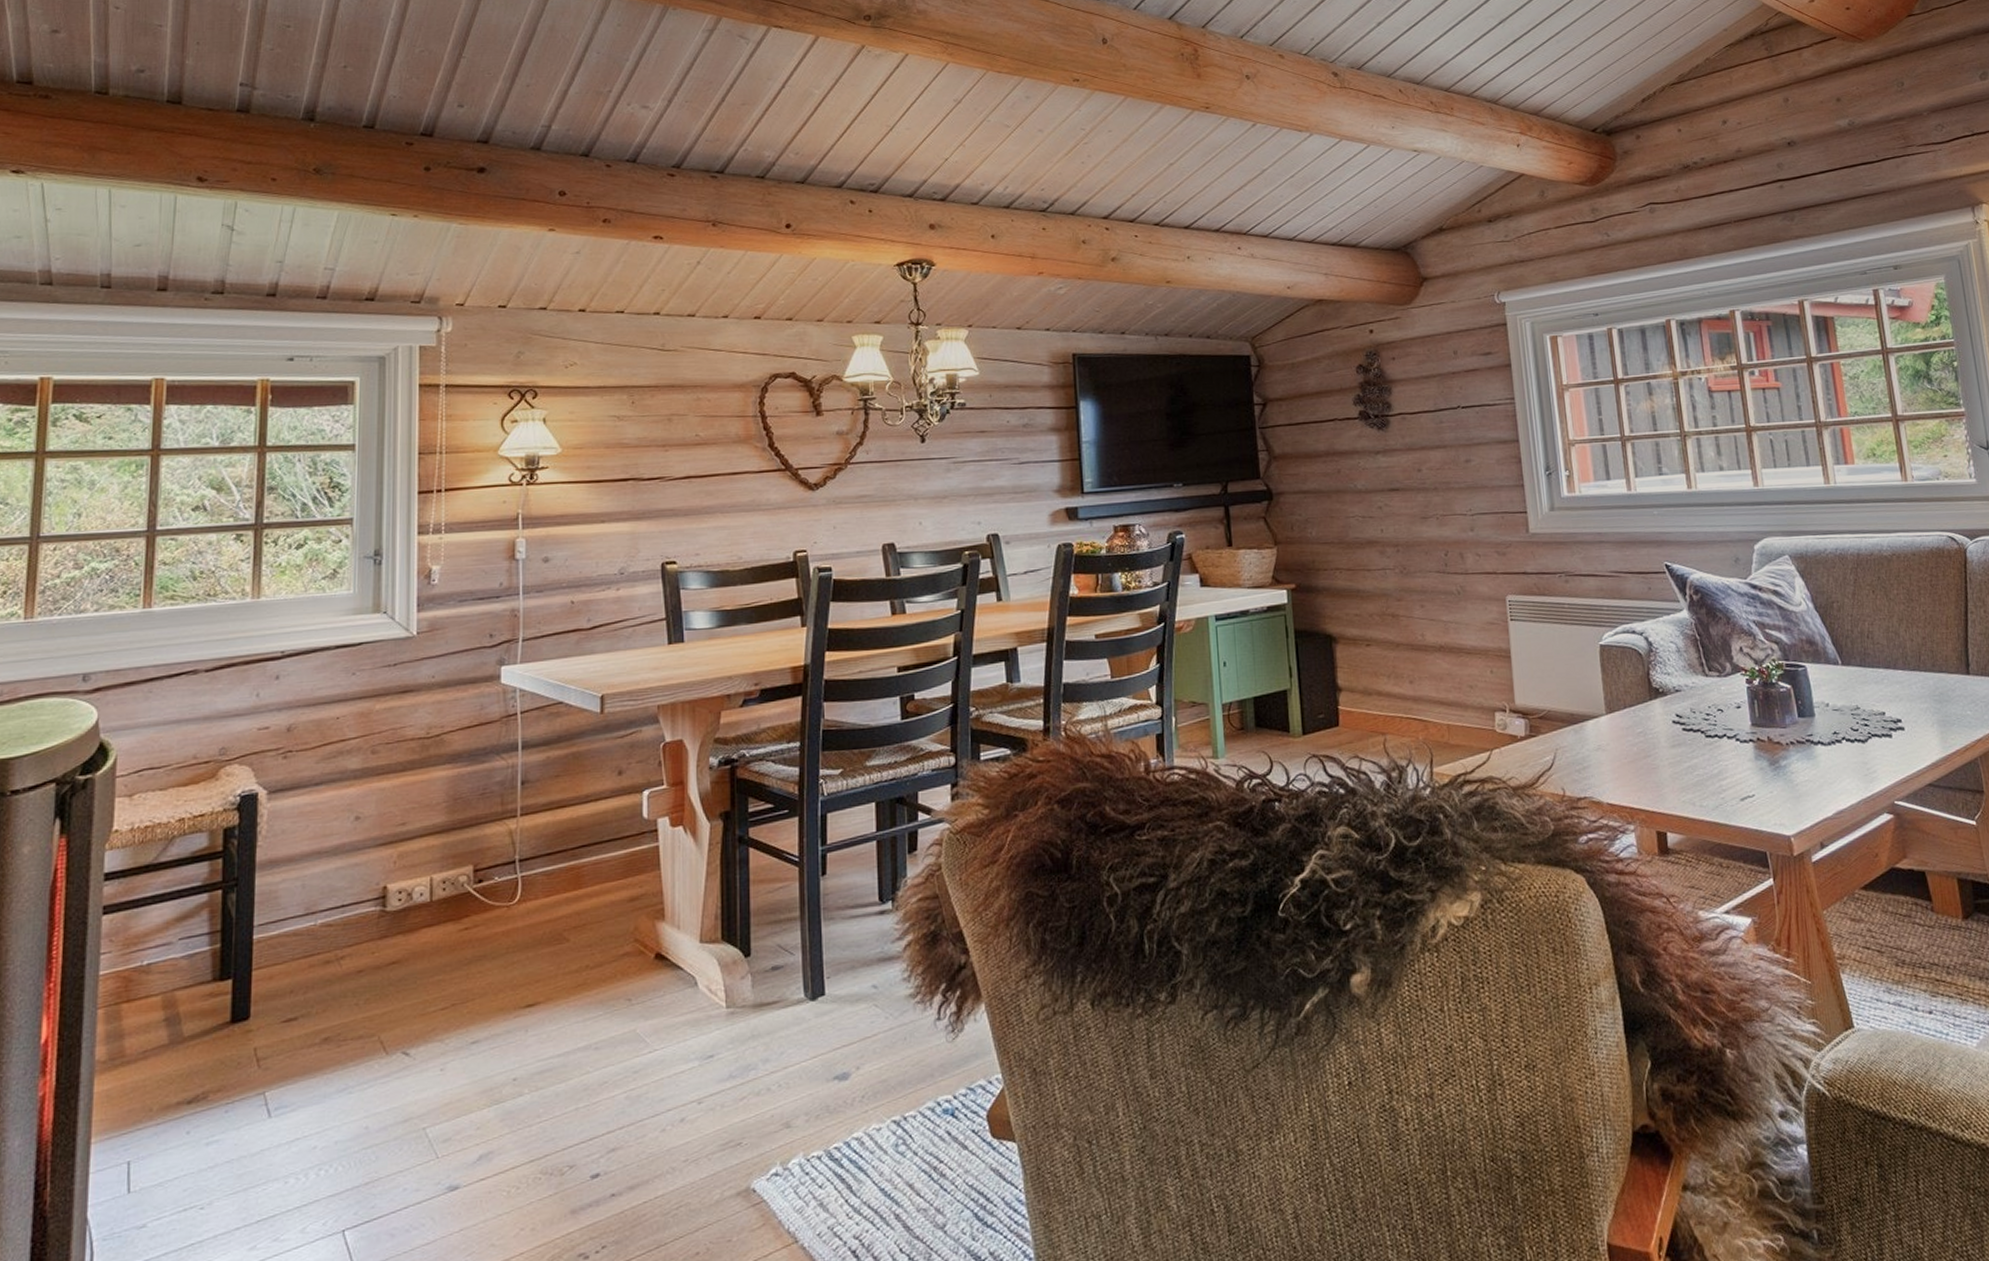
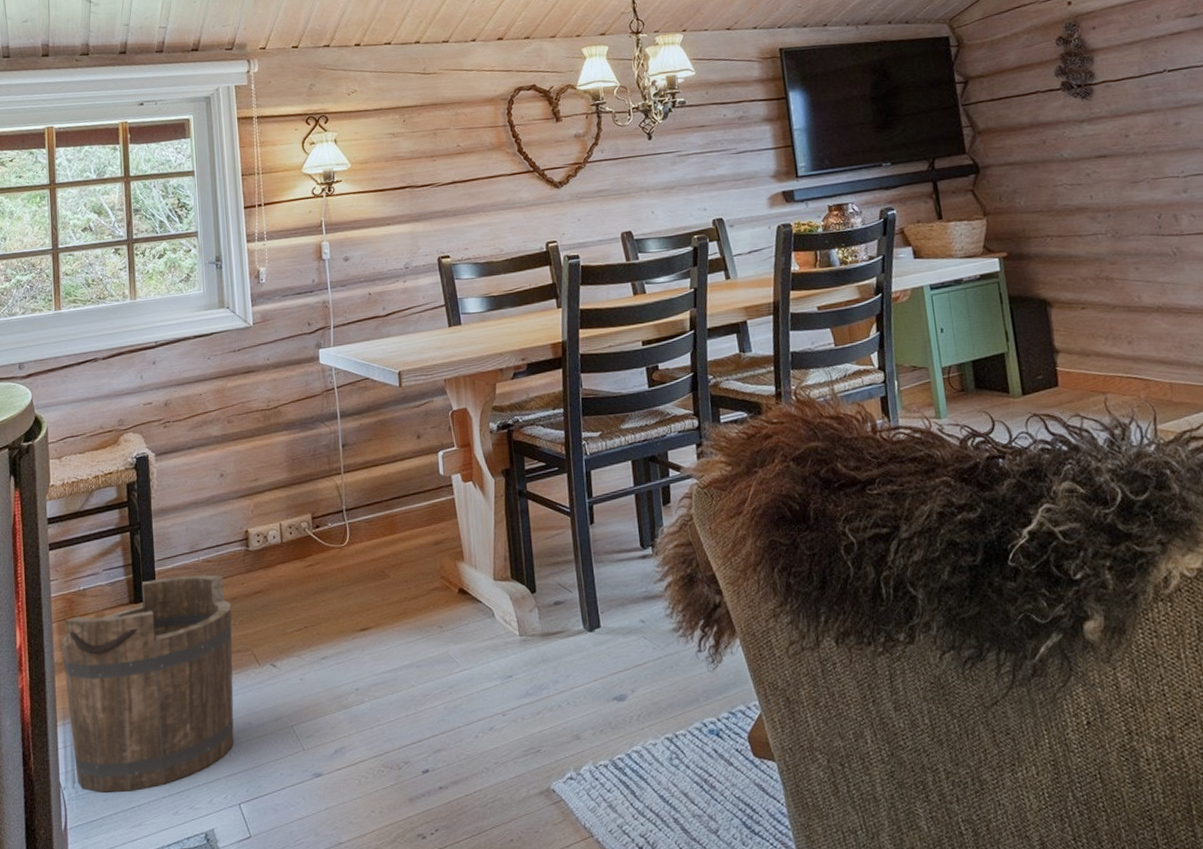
wooden bucket: none [108,942,356,1228] -> present [61,574,234,793]

